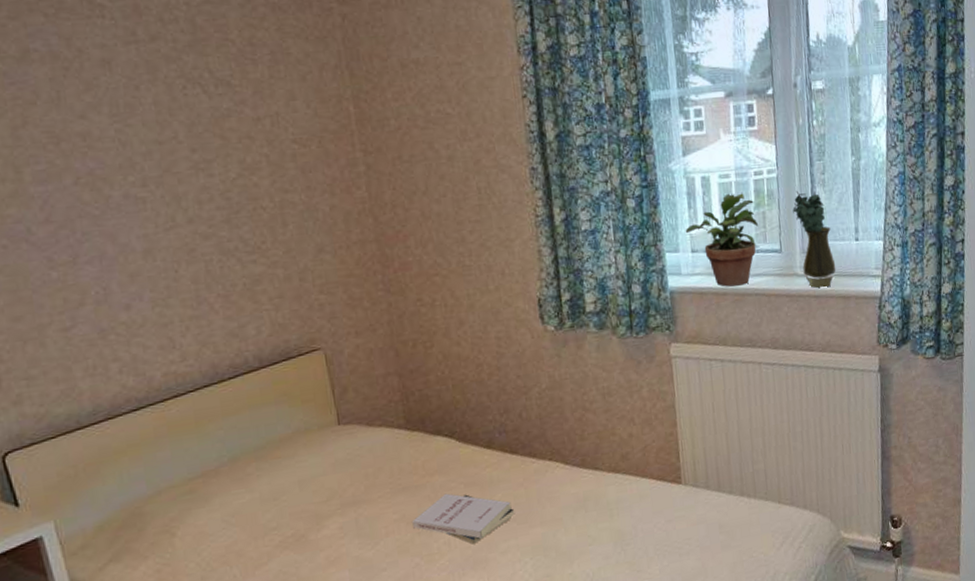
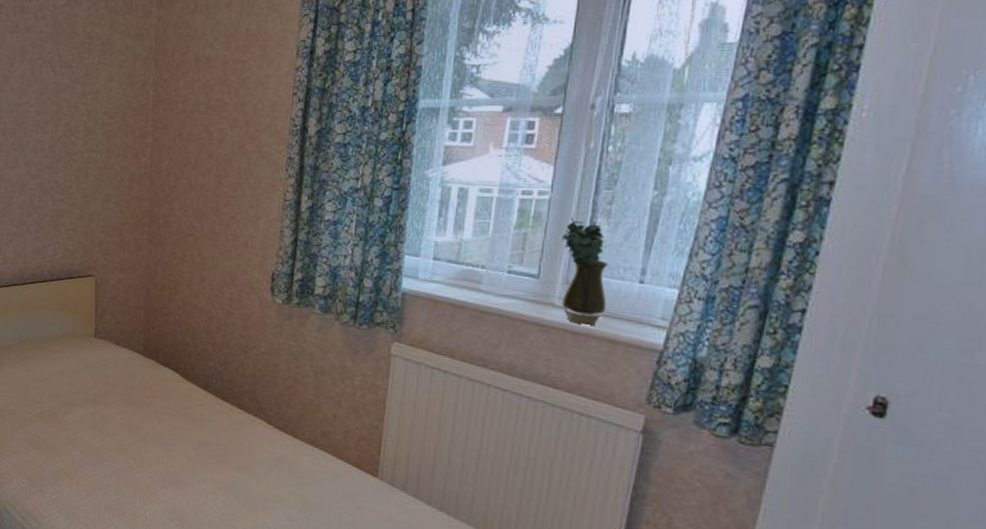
books: present [411,493,515,544] -> none [132,416,217,466]
potted plant: present [685,193,759,288] -> none [430,209,517,304]

